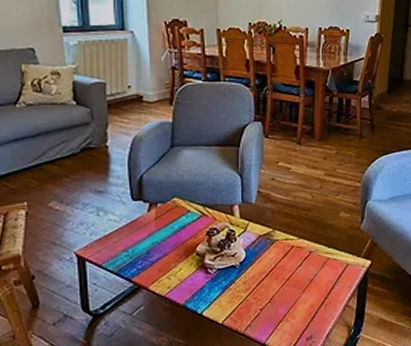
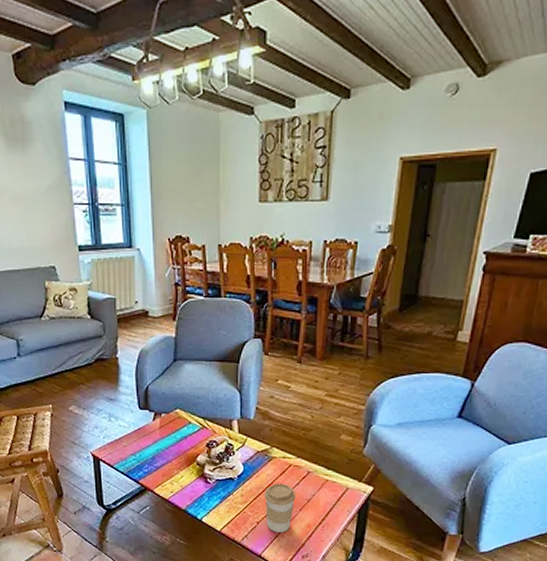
coffee cup: none [268,266,299,317] -> present [265,483,296,533]

